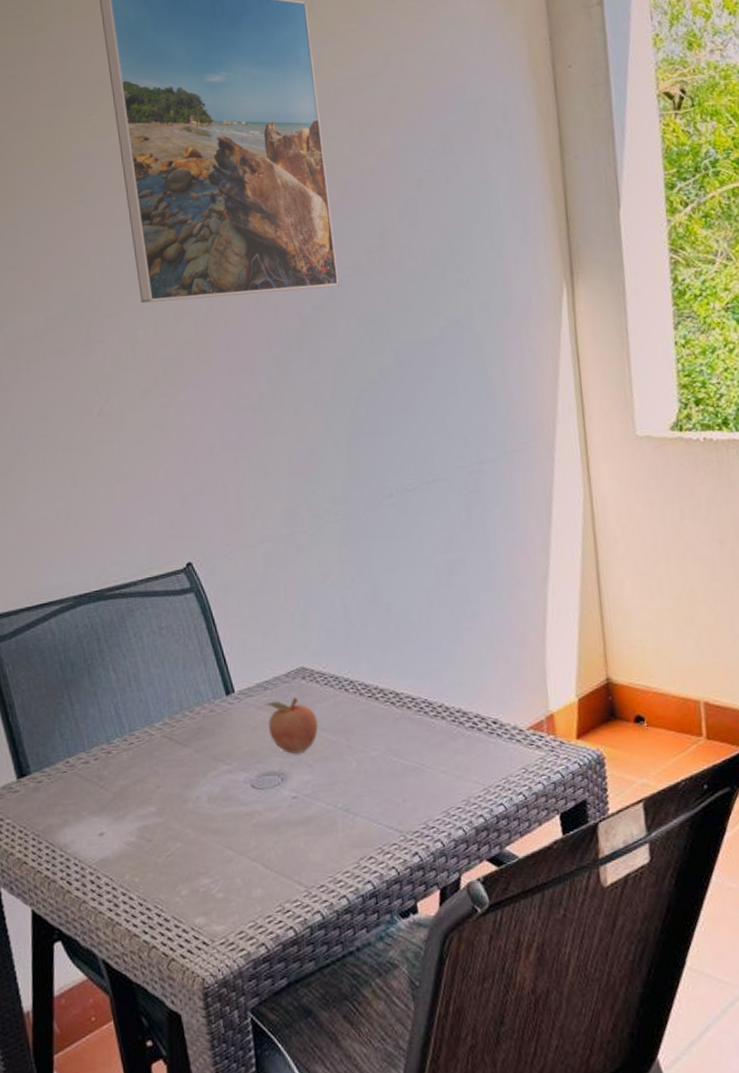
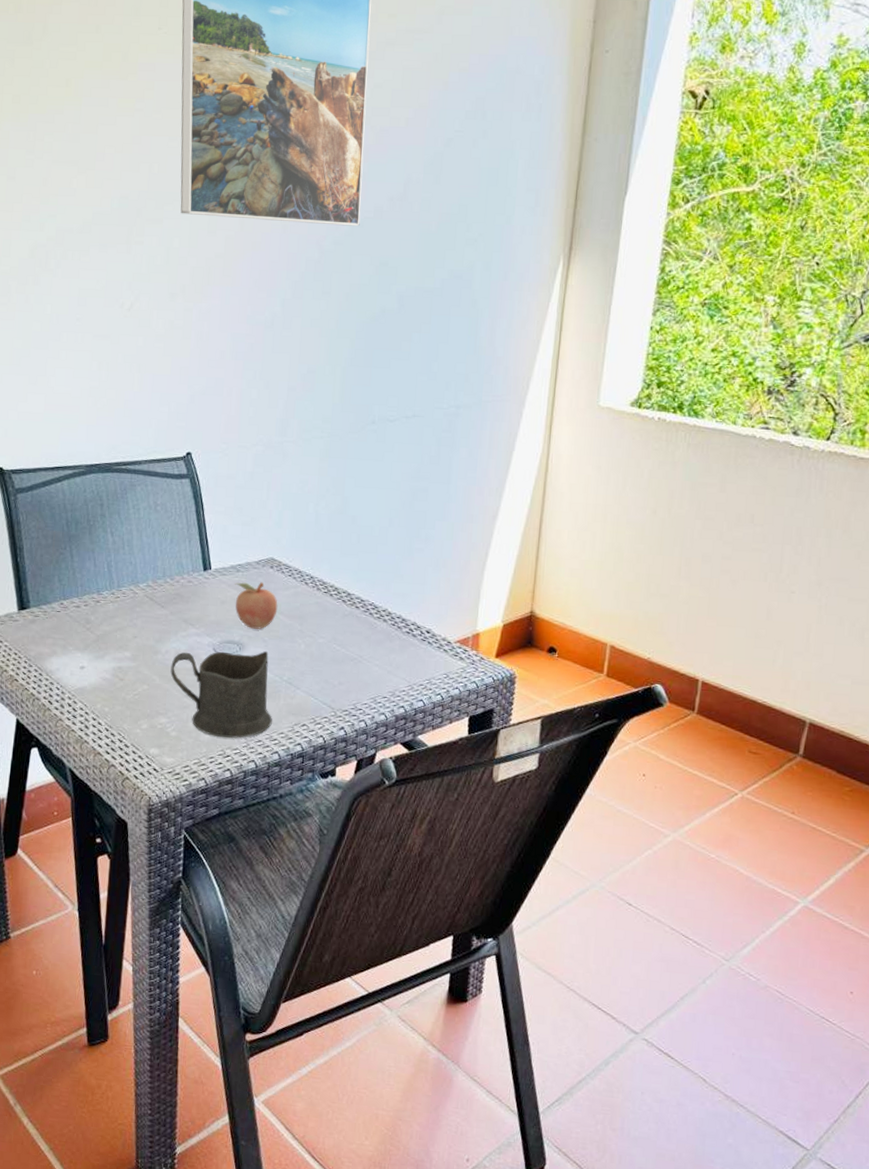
cup: none [205,776,333,890] -> present [170,650,272,738]

